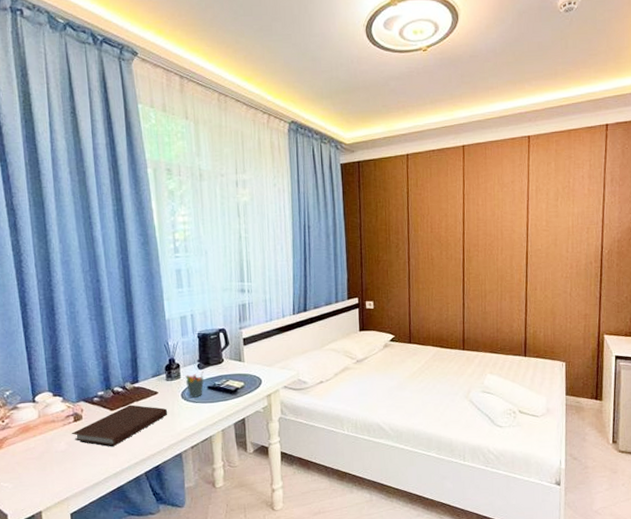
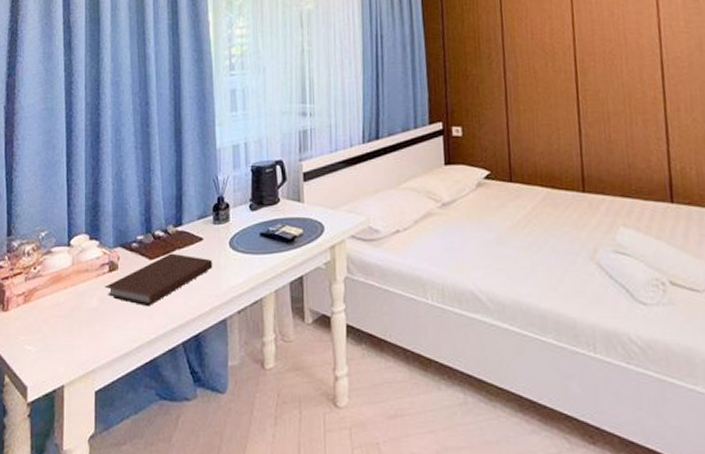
pen holder: present [185,370,204,399] -> none [235,212,257,248]

